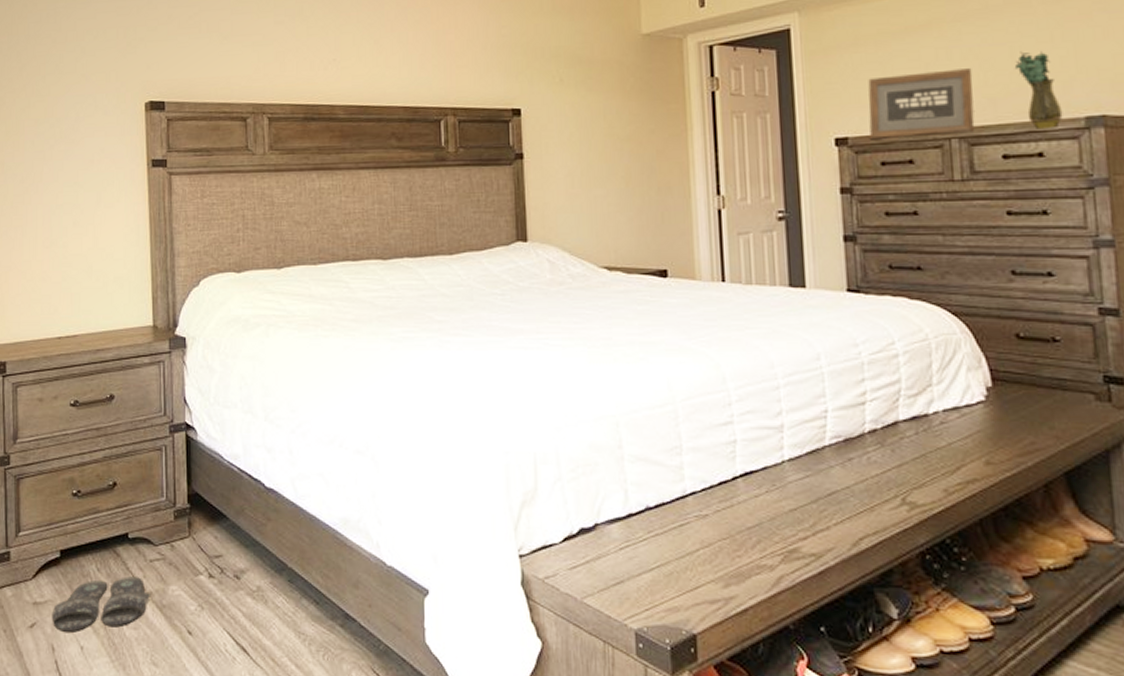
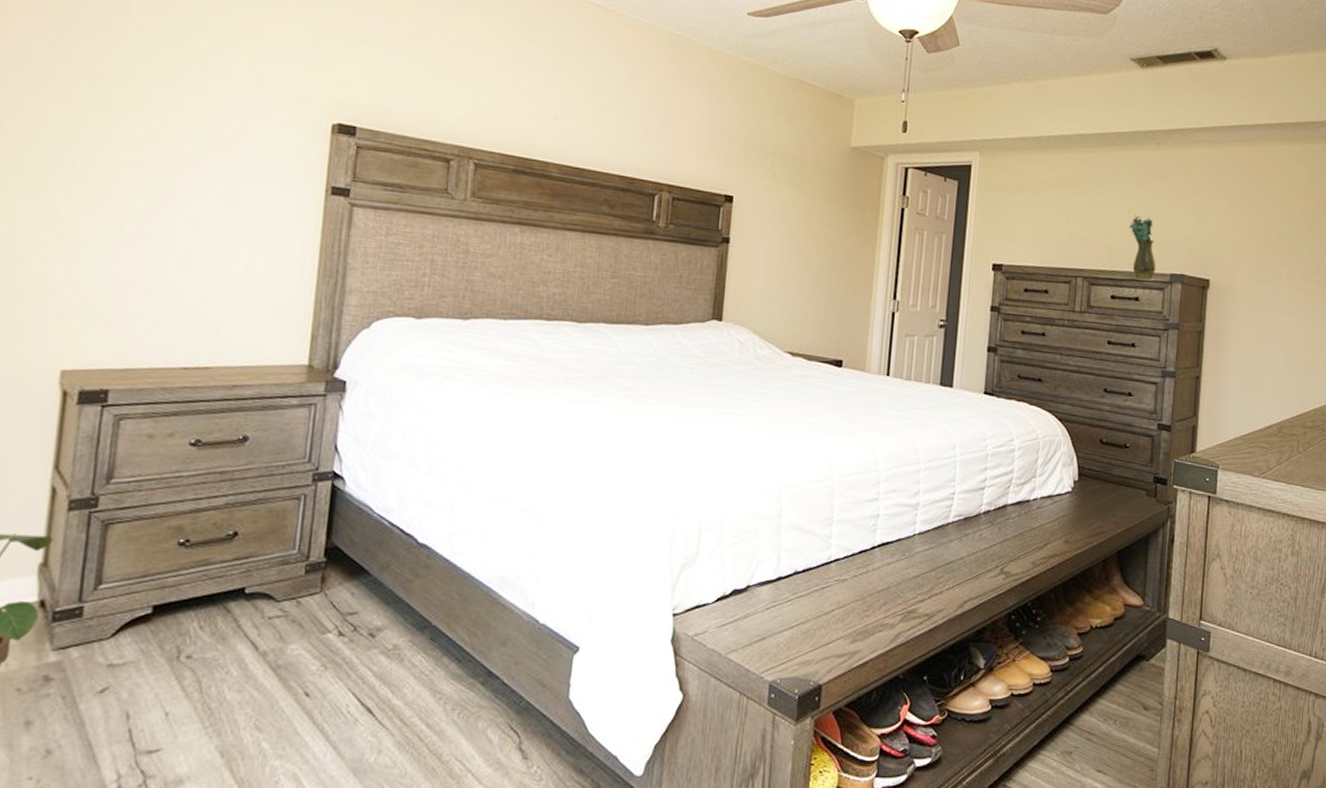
slippers: present [52,576,151,633] -> none [130,635,265,697]
picture frame: present [868,68,975,140] -> none [1019,218,1100,275]

